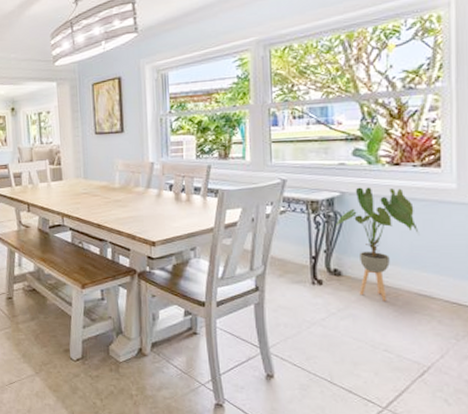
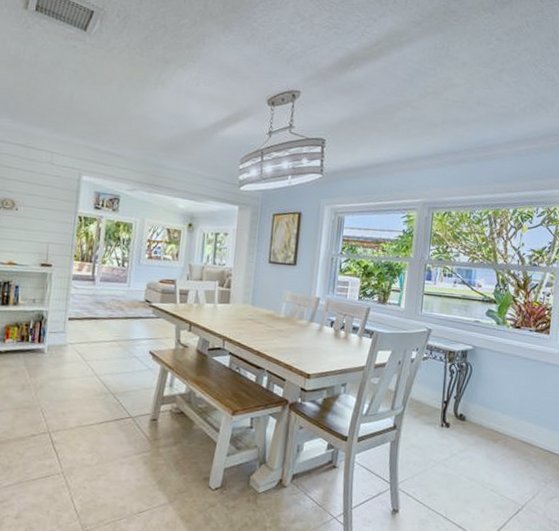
house plant: present [336,187,419,301] -> none [466,343,528,446]

